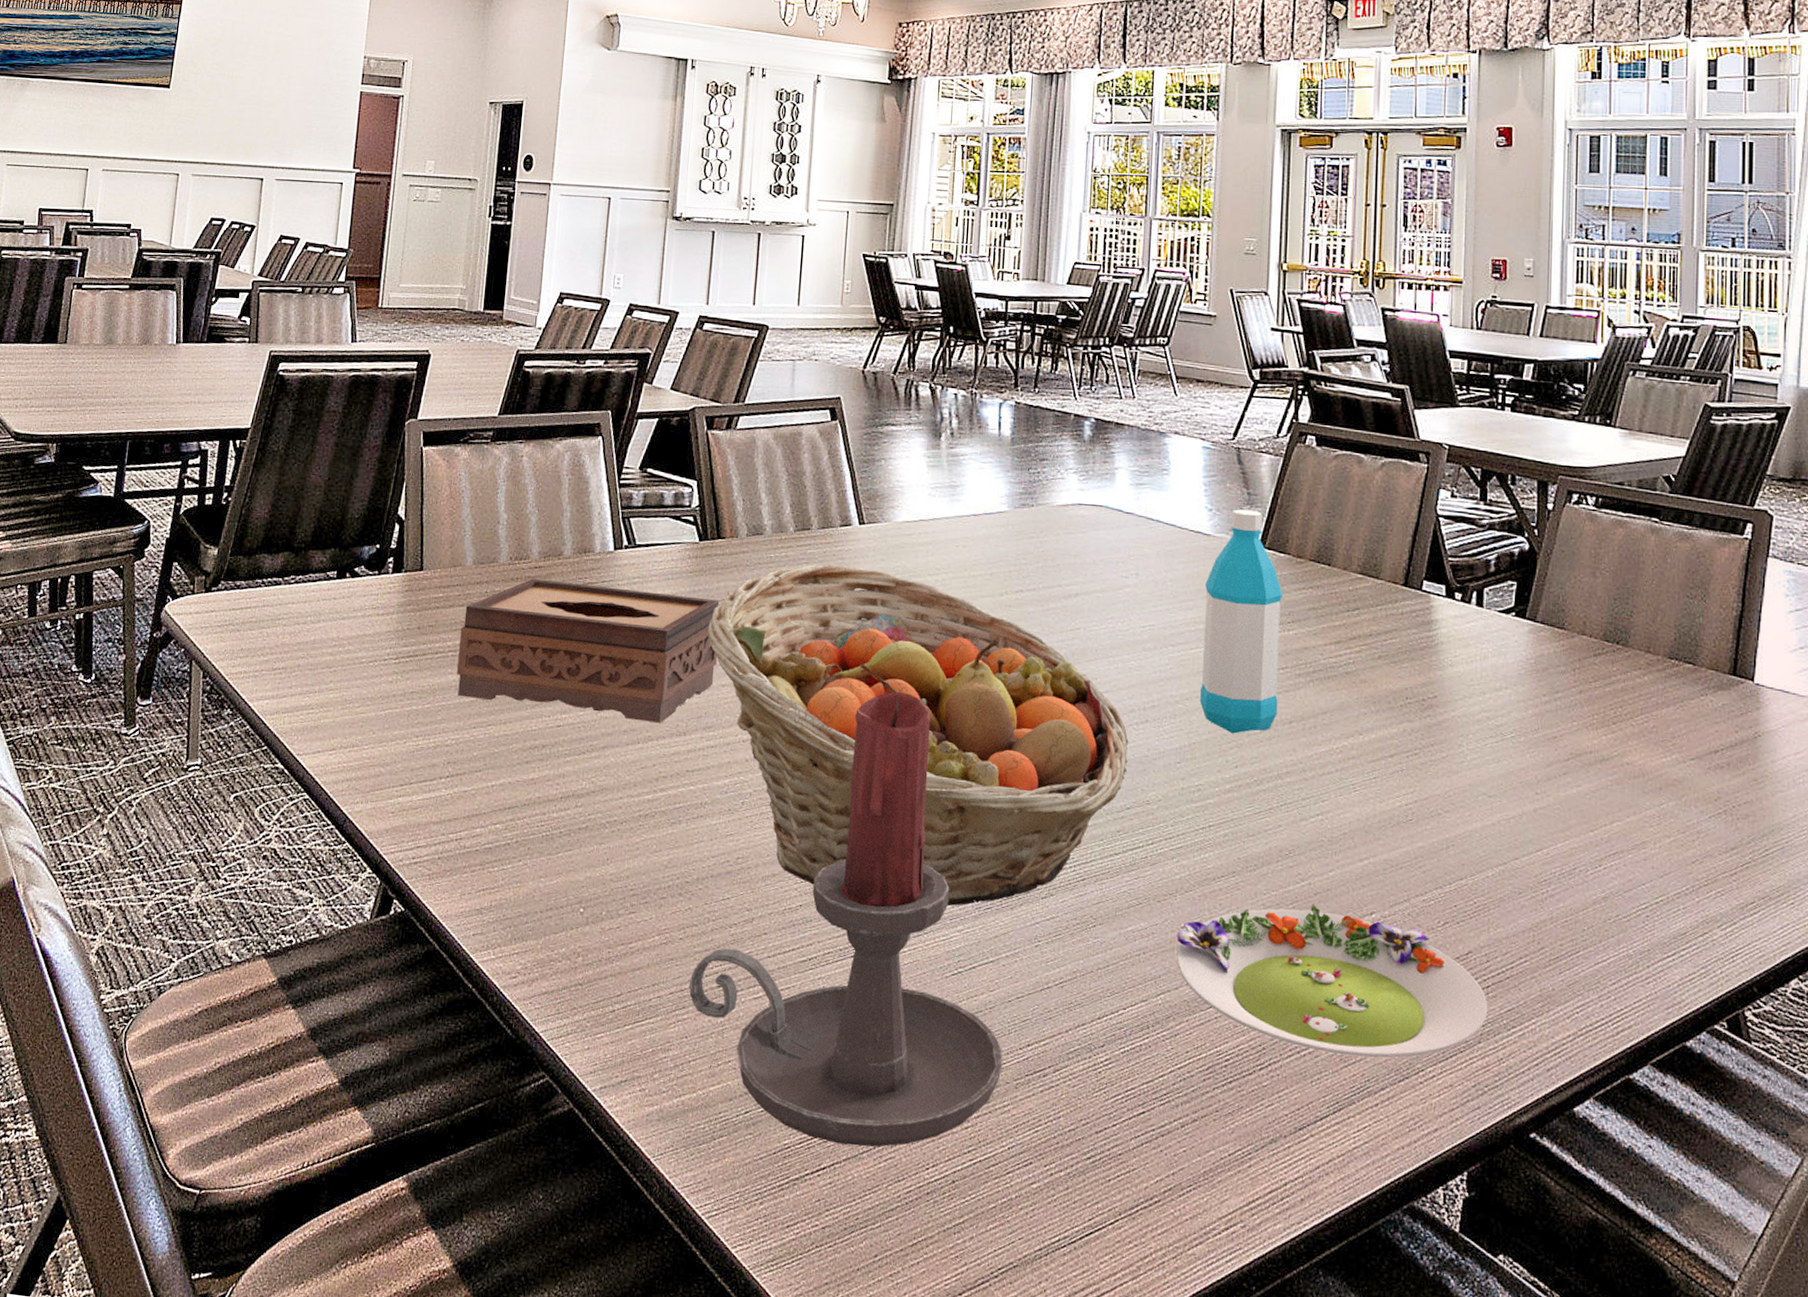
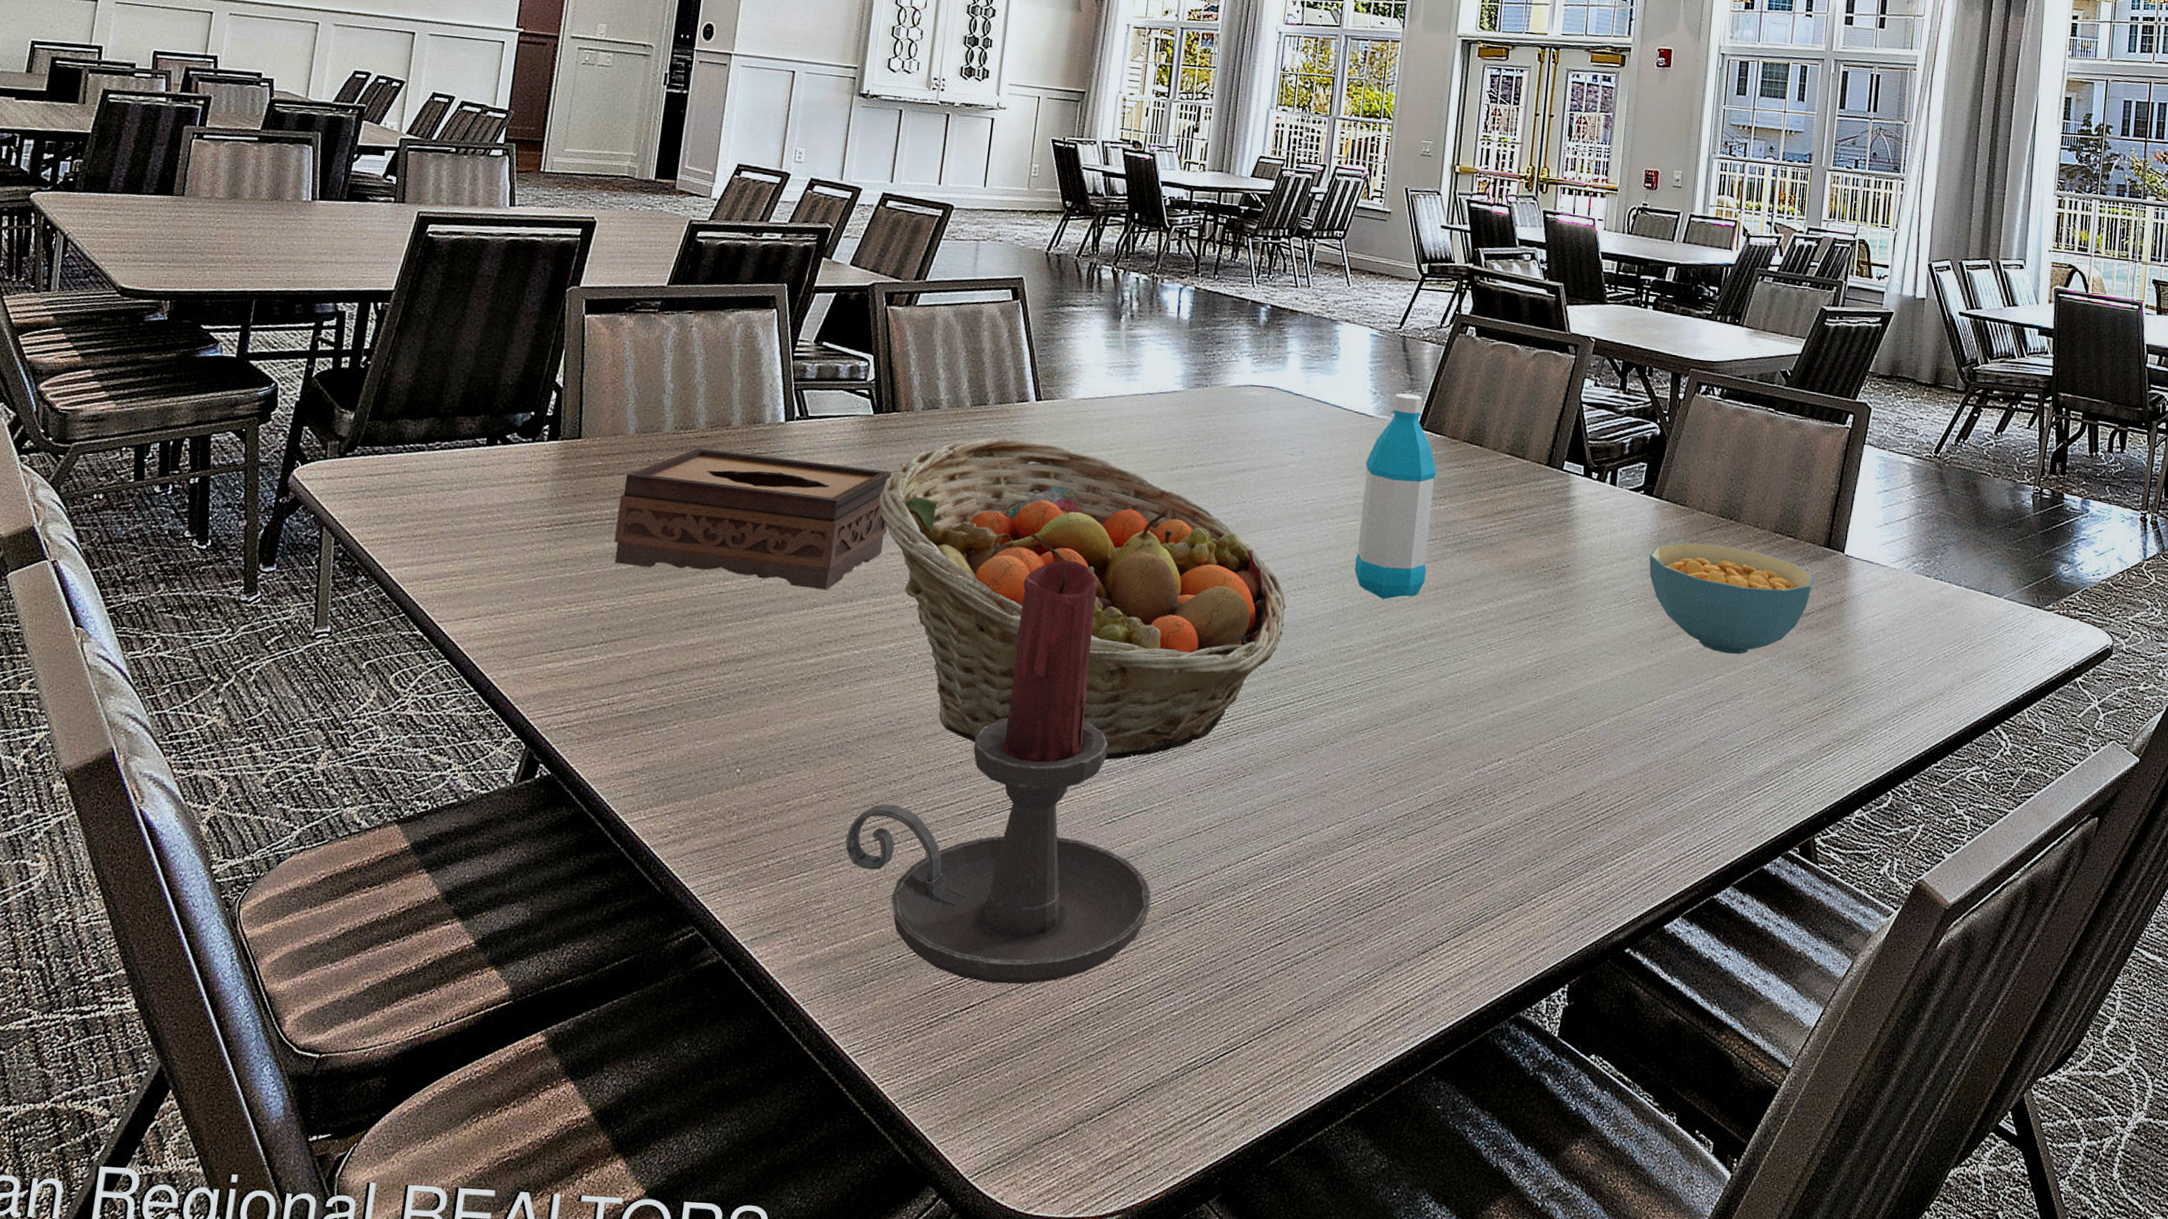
salad plate: present [1177,904,1488,1059] -> none [1319,752,1596,888]
cereal bowl: none [1526,670,1720,798] -> present [1649,542,1814,655]

